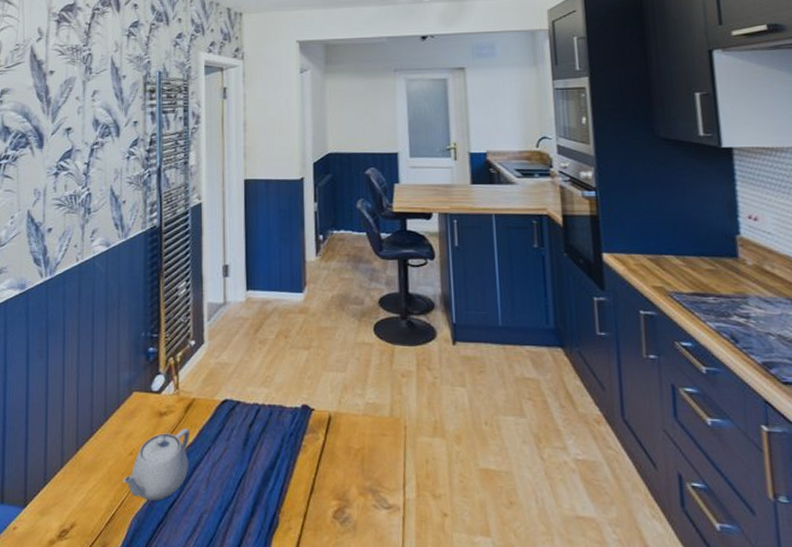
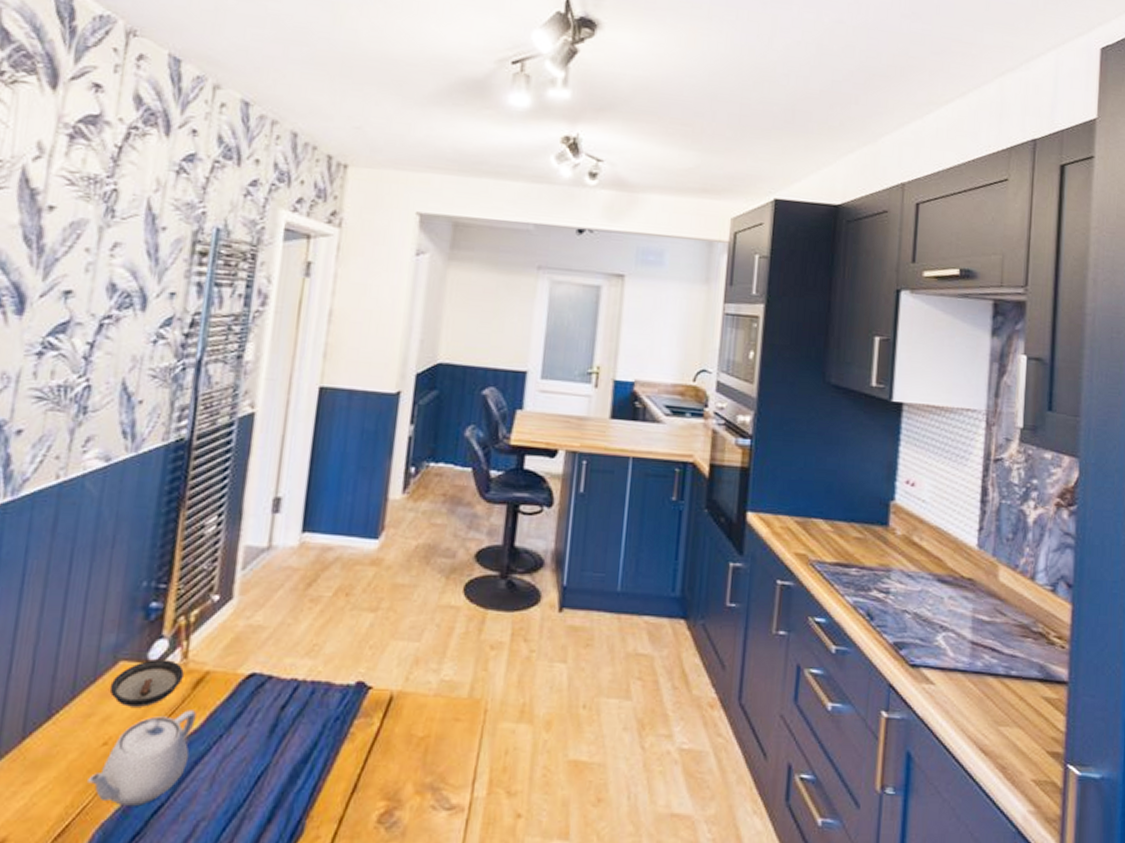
saucer: none [129,390,177,426] -> present [109,659,184,707]

